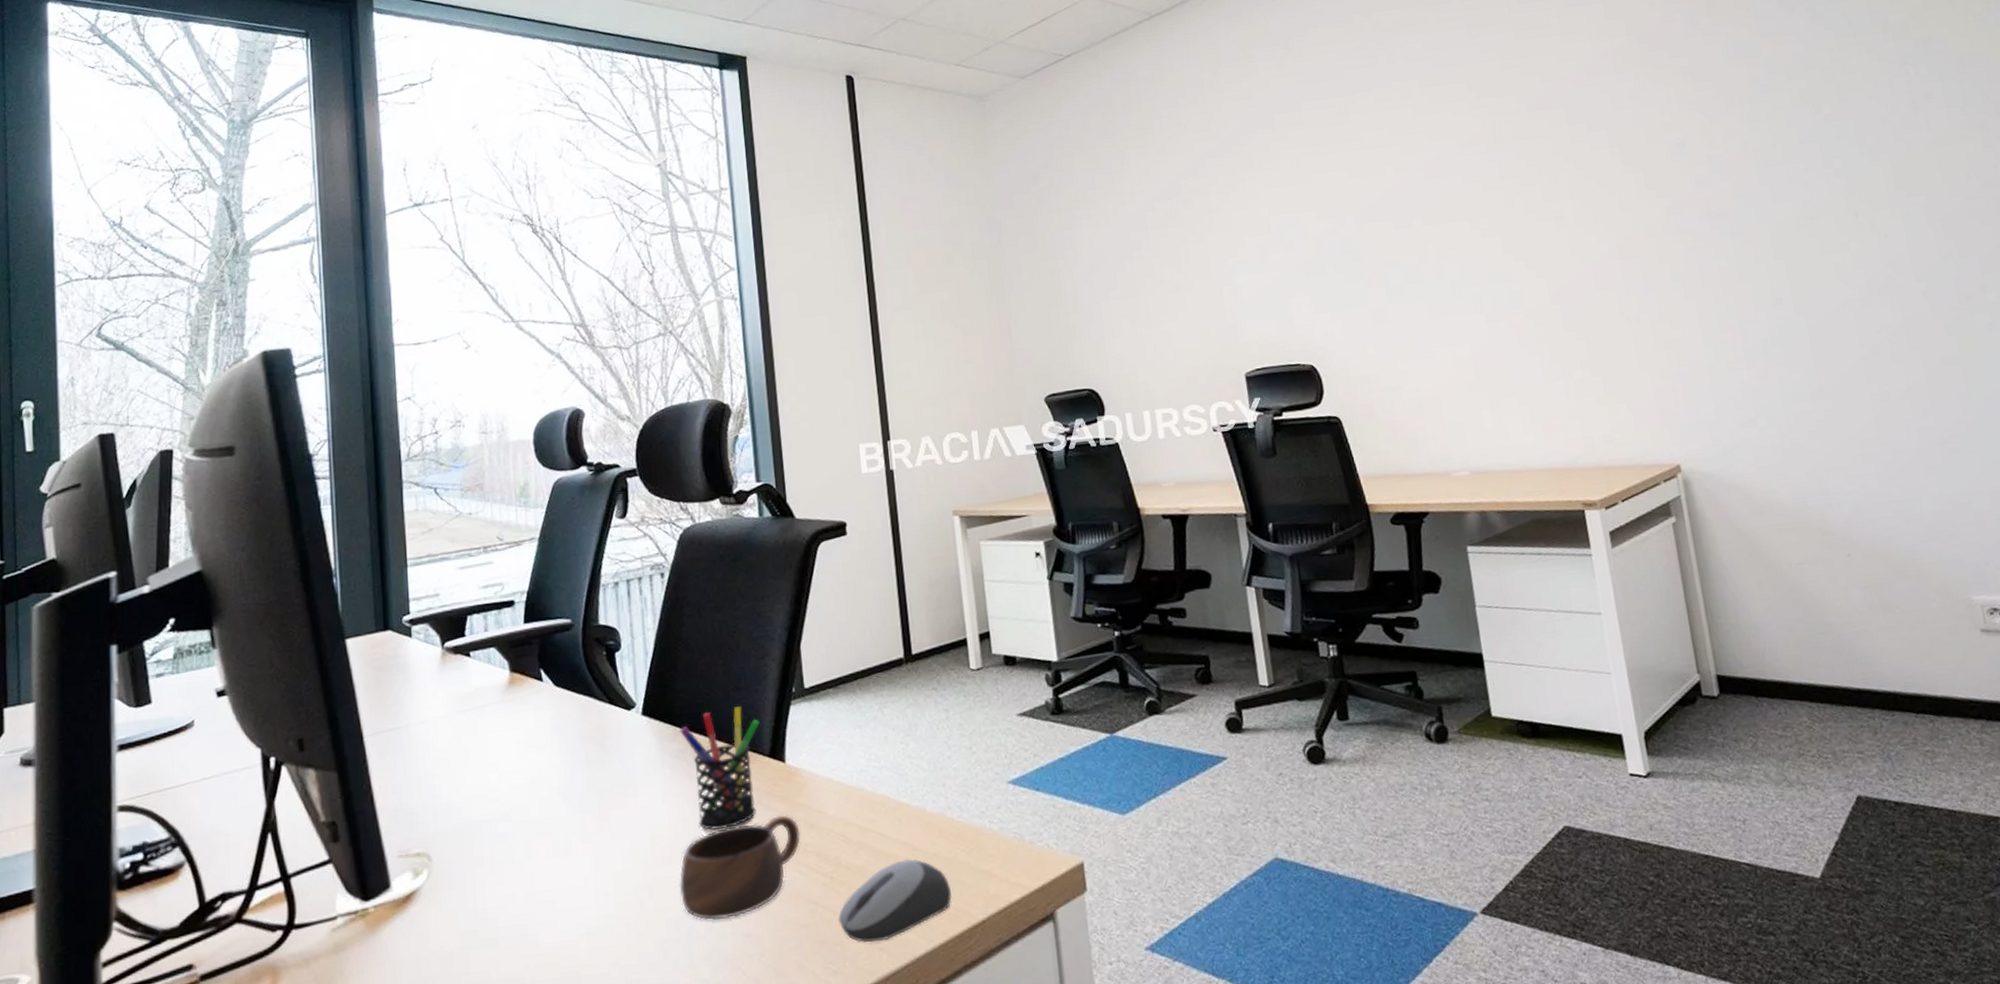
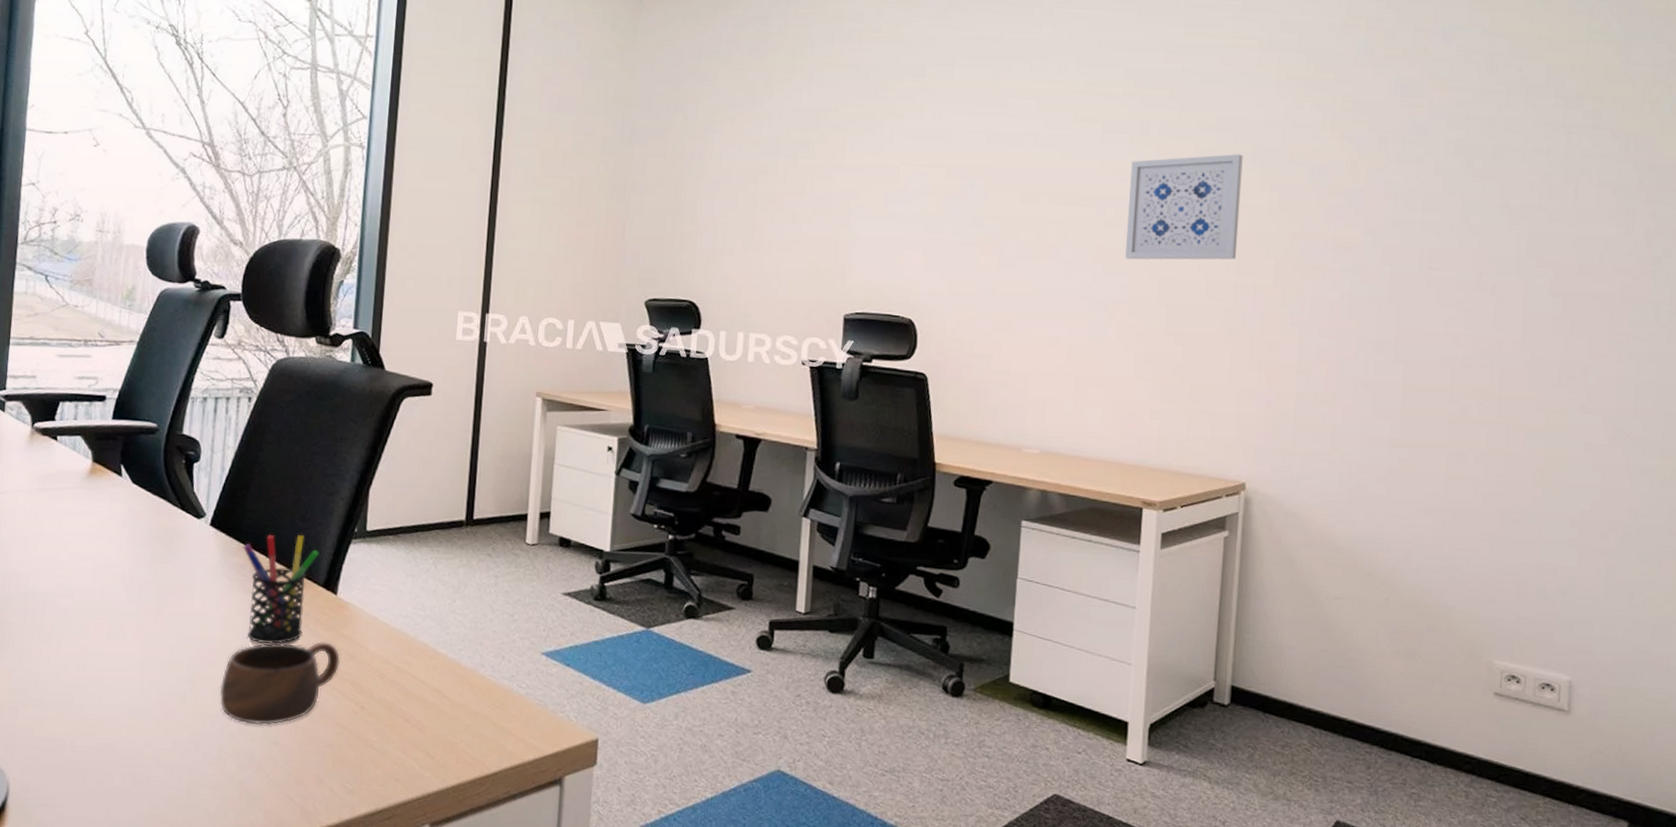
computer mouse: present [837,859,952,943] -> none [361,704,471,772]
wall art: none [1493,143,1616,265] -> present [1124,154,1243,260]

